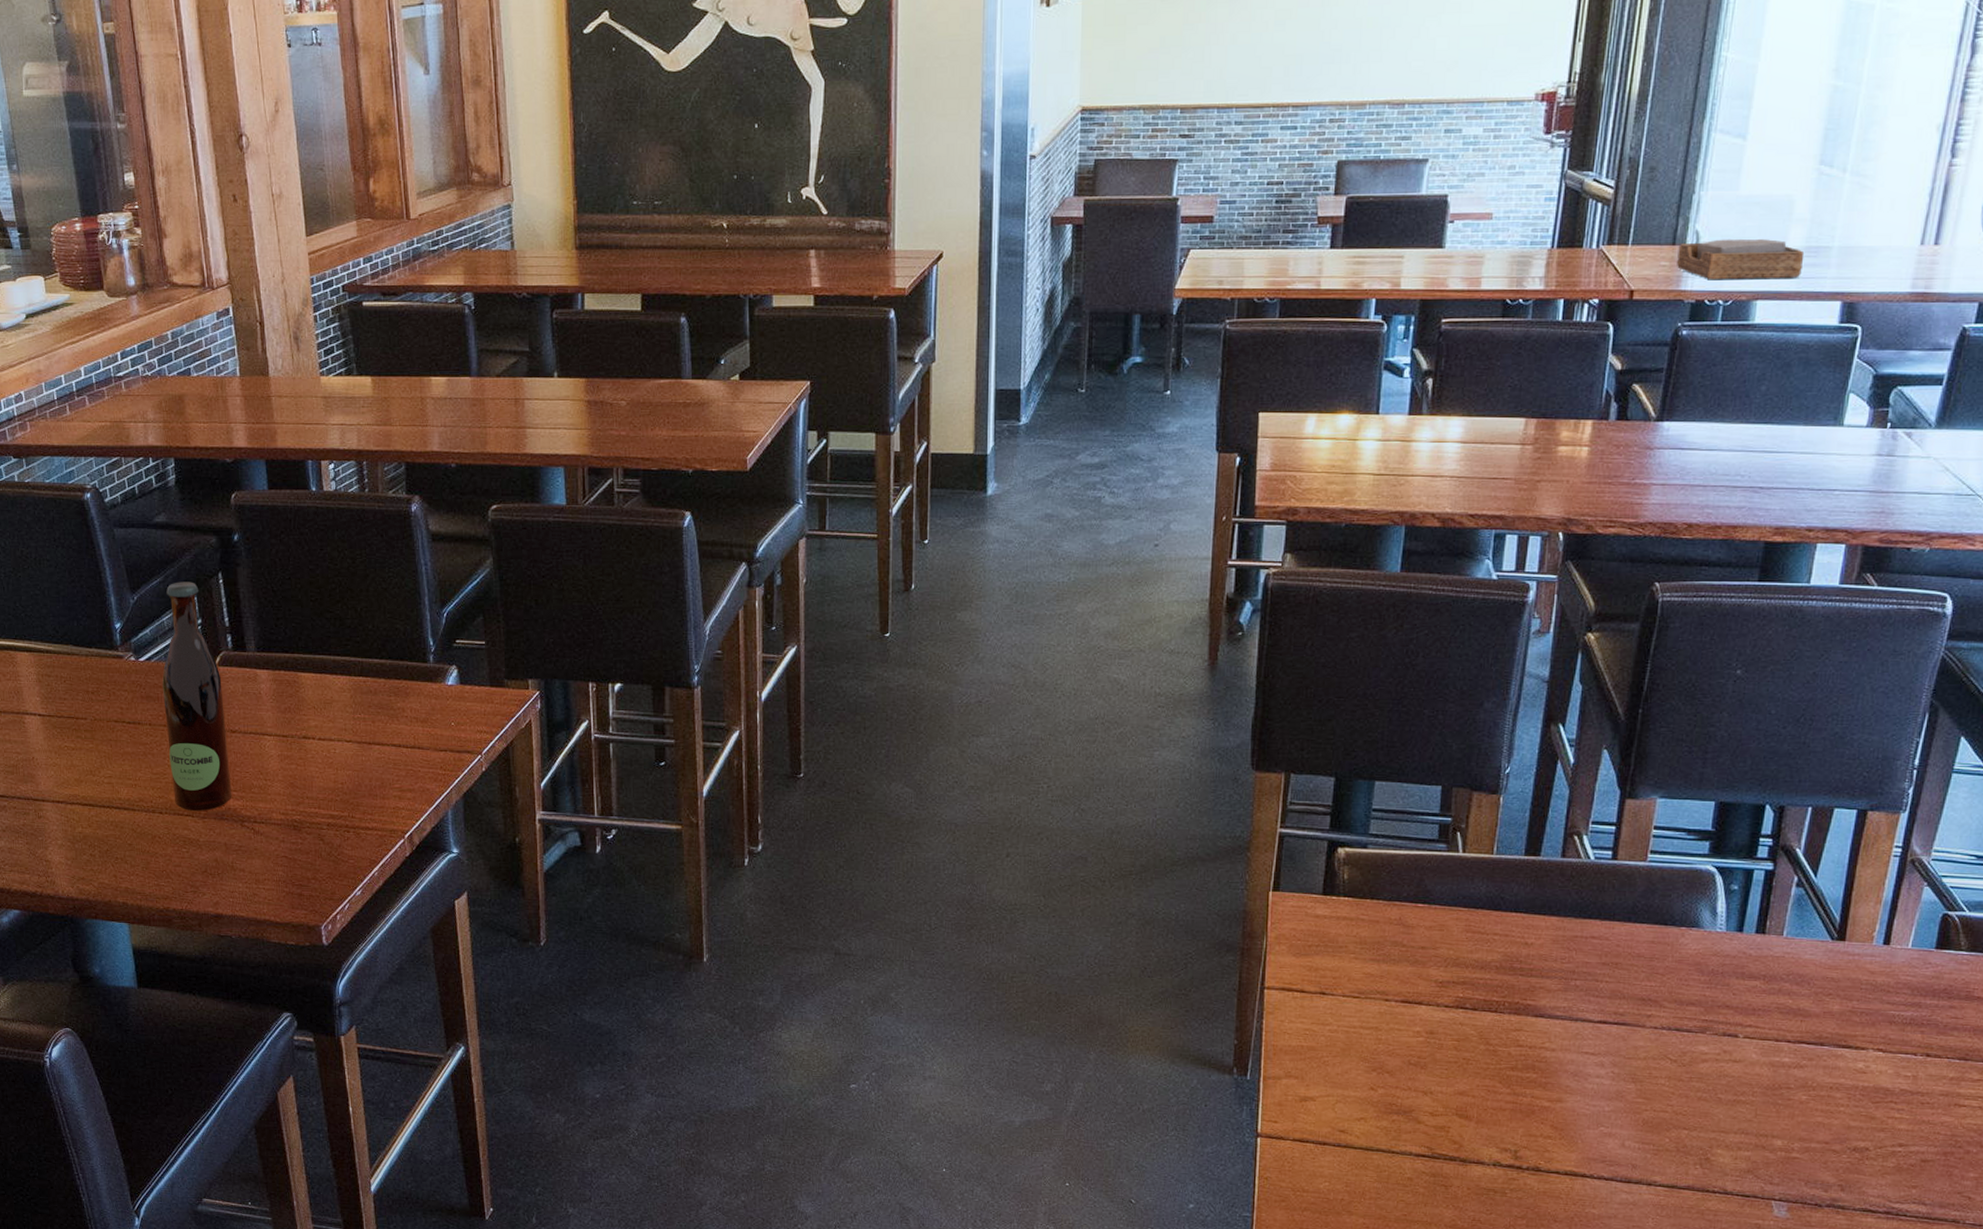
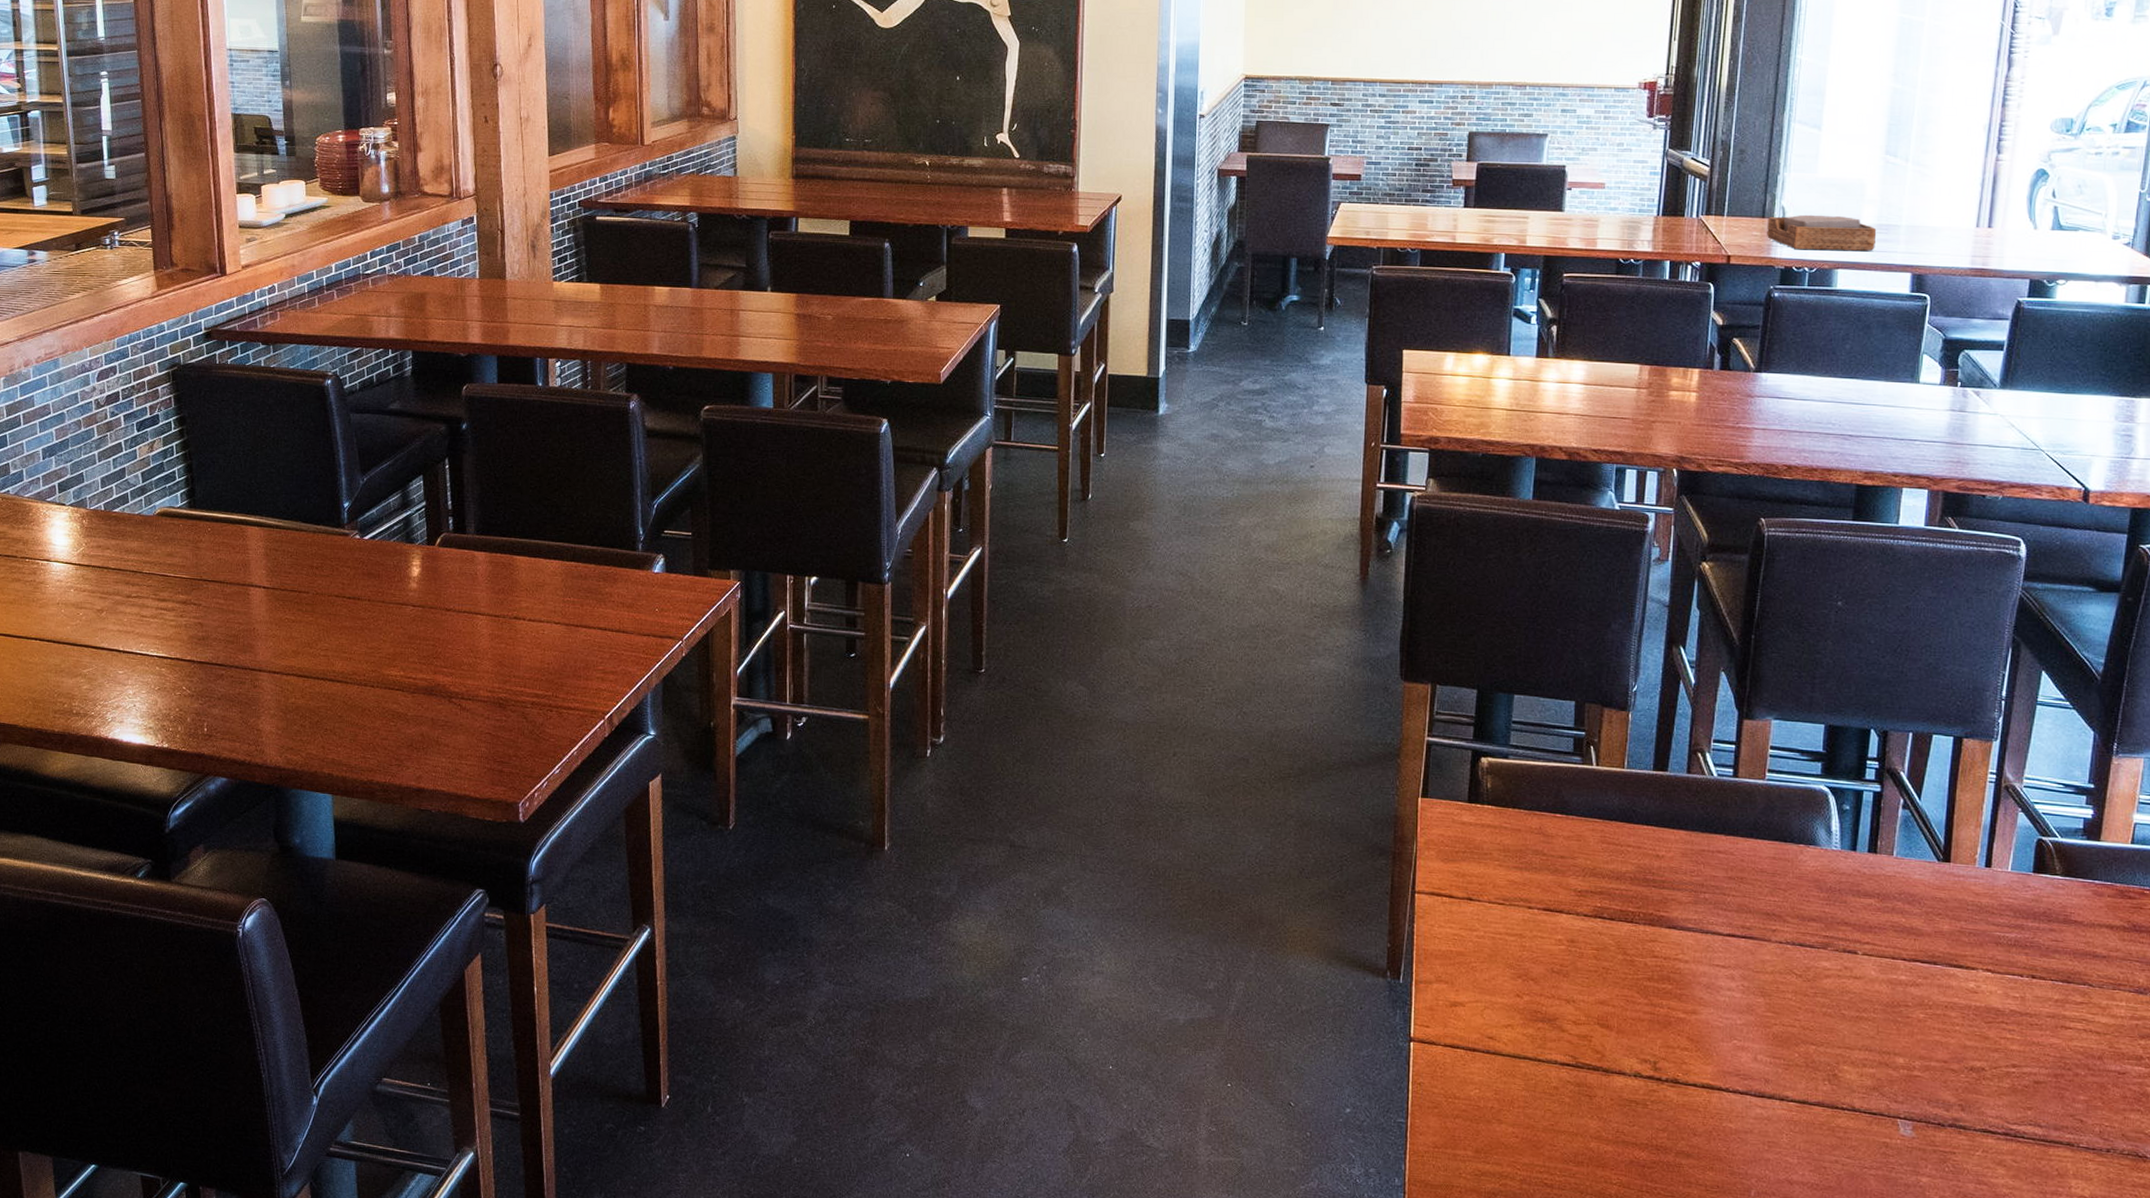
bottle: present [161,582,232,812] -> none [383,465,443,687]

